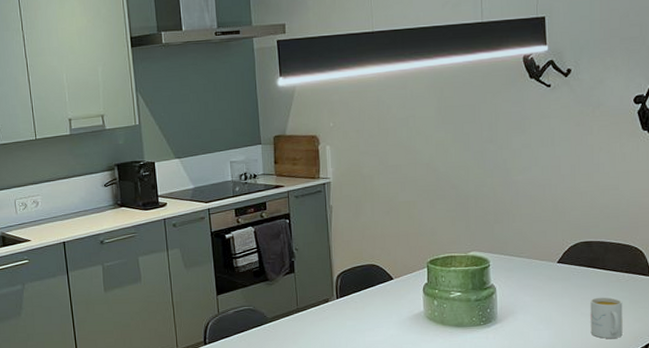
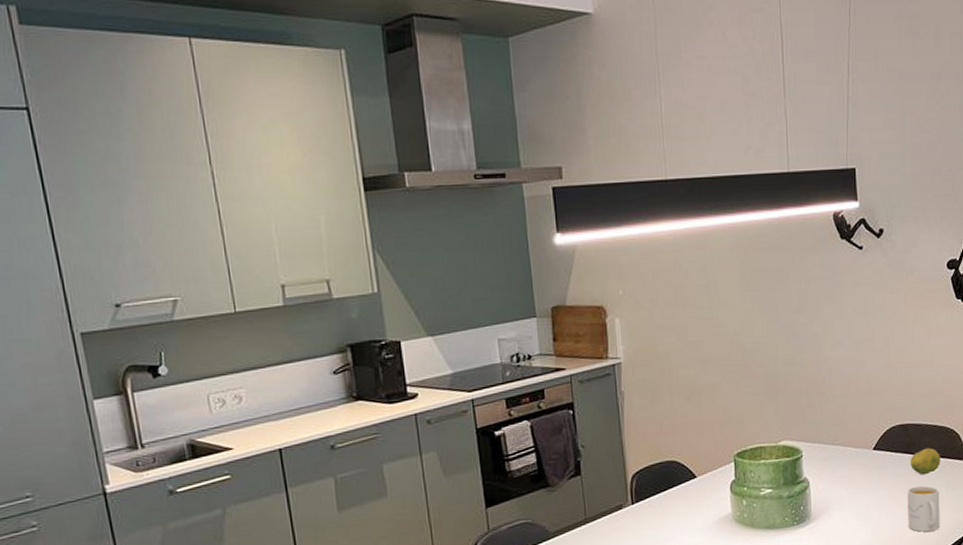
fruit: none [594,263,624,288] -> present [910,448,940,475]

